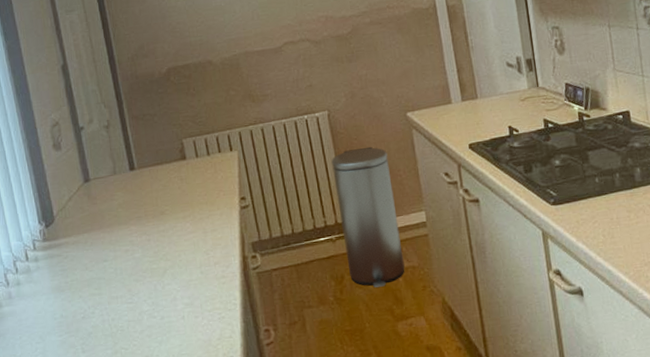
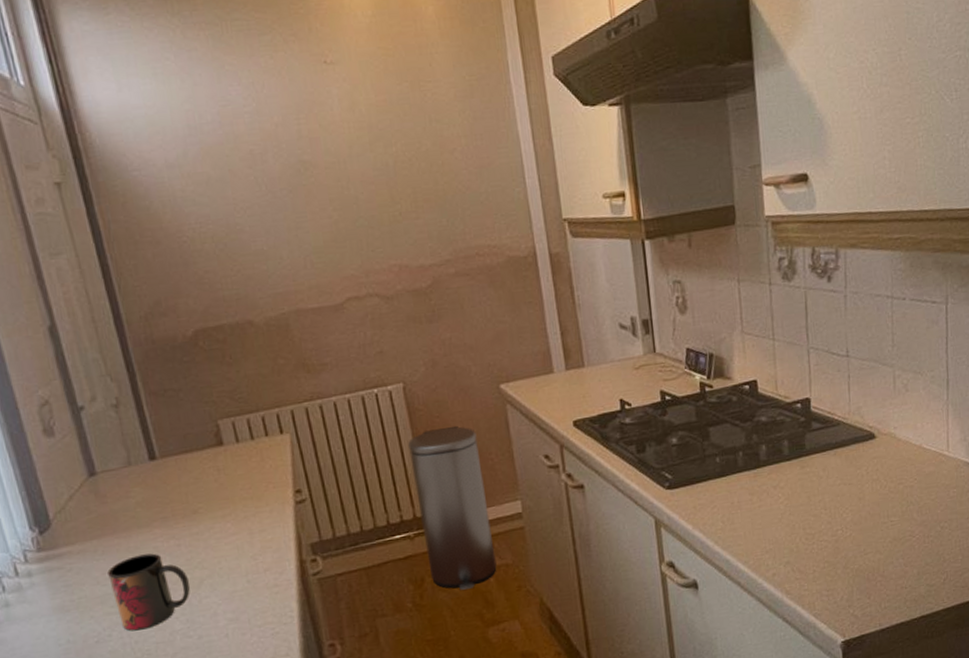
mug: none [94,246,157,310] -> present [107,553,191,631]

